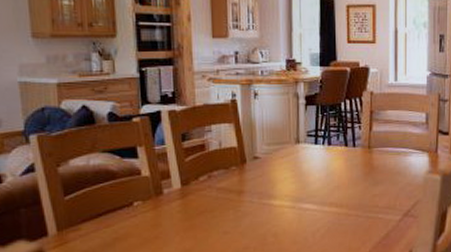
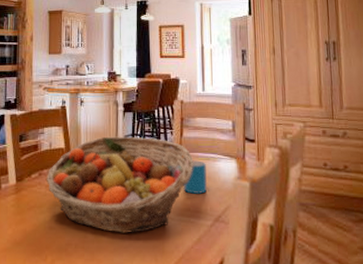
fruit basket: none [216,132,384,234] -> present [45,136,194,233]
mug: none [371,155,398,190] -> present [183,160,208,194]

